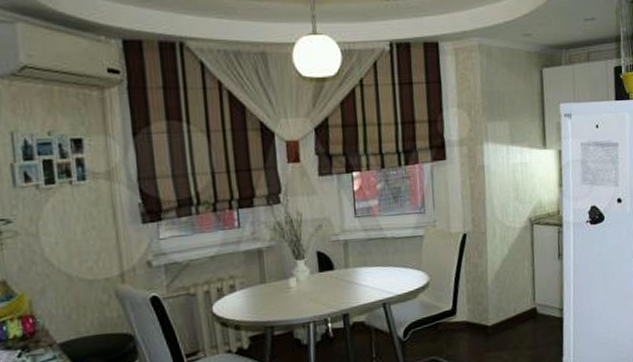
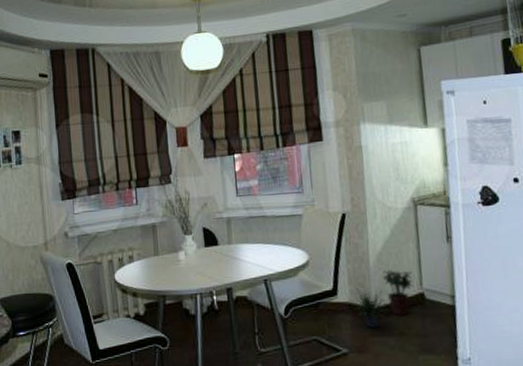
potted plant: none [466,305,508,345] -> present [347,287,393,329]
potted plant: none [500,287,527,331] -> present [383,270,414,317]

